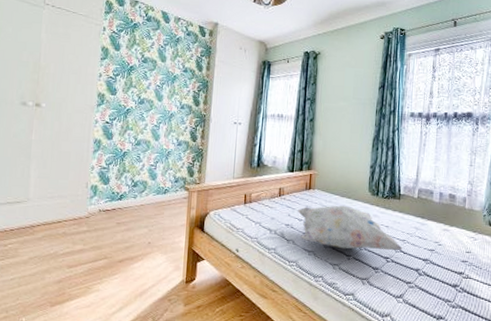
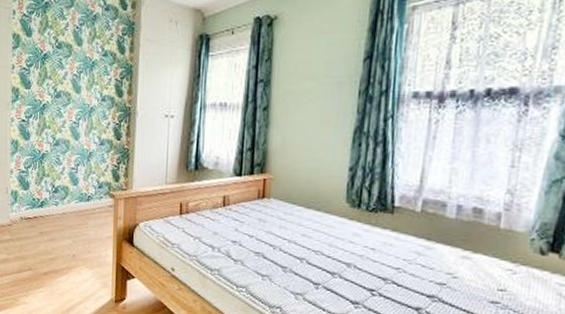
decorative pillow: present [297,205,403,251] -> none [246,219,396,281]

